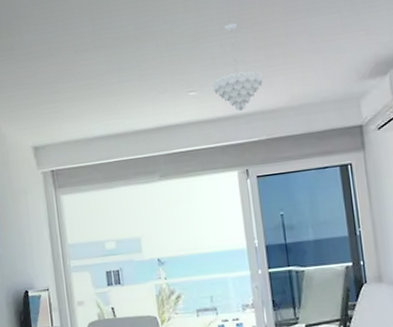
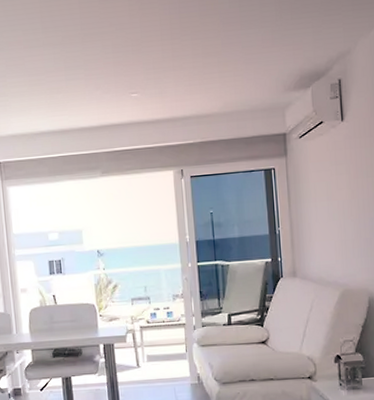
pendant light: present [212,23,264,111] -> none [153,30,200,114]

